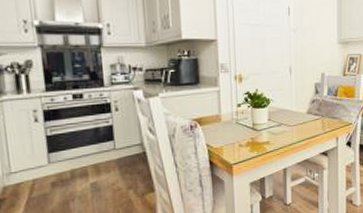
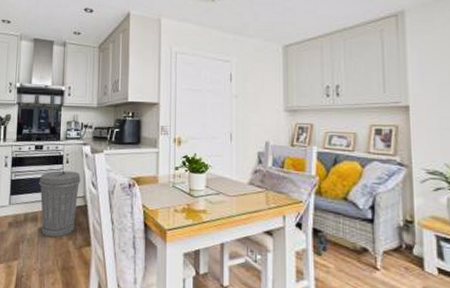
trash can: none [83,119,135,191] -> present [39,171,81,238]

